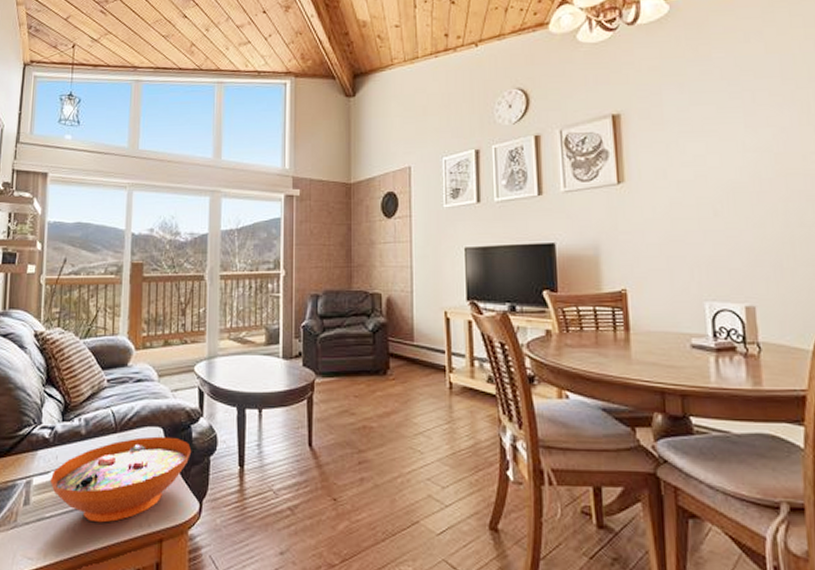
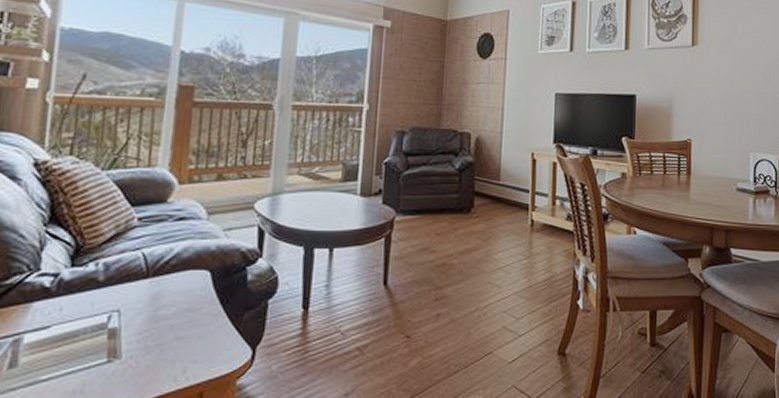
decorative bowl: present [50,436,192,523] -> none [49,280,246,381]

